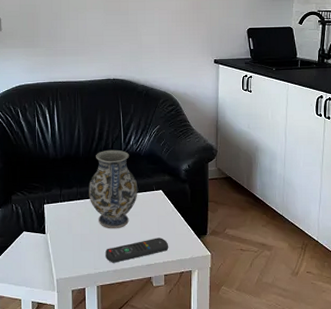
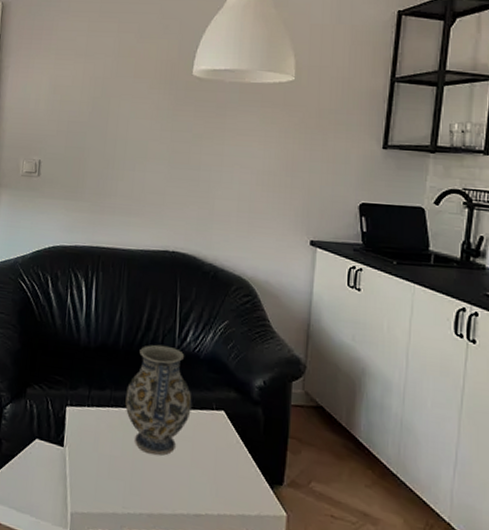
remote control: present [106,238,169,263] -> none [139,477,228,504]

